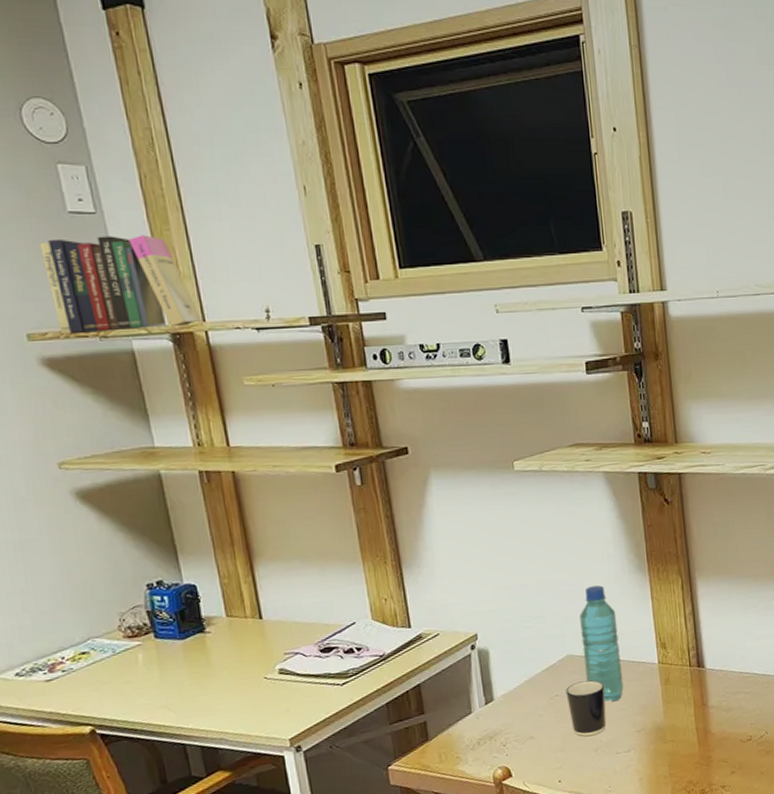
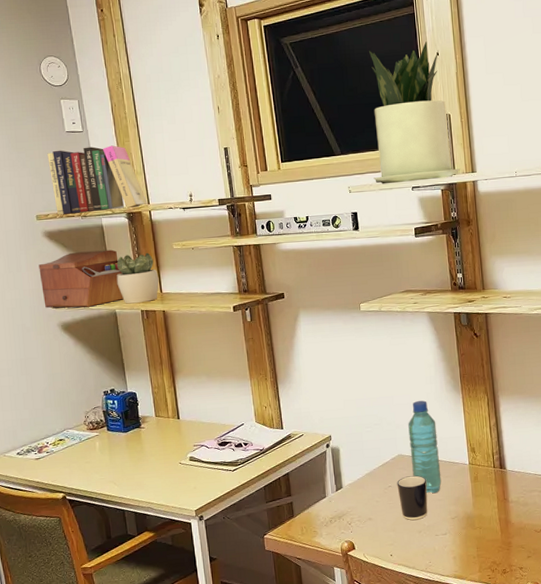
sewing box: none [34,385,171,469] -> present [39,249,124,308]
succulent plant: none [158,390,225,462] -> present [116,252,159,304]
planter: none [521,111,645,303] -> present [369,41,460,184]

